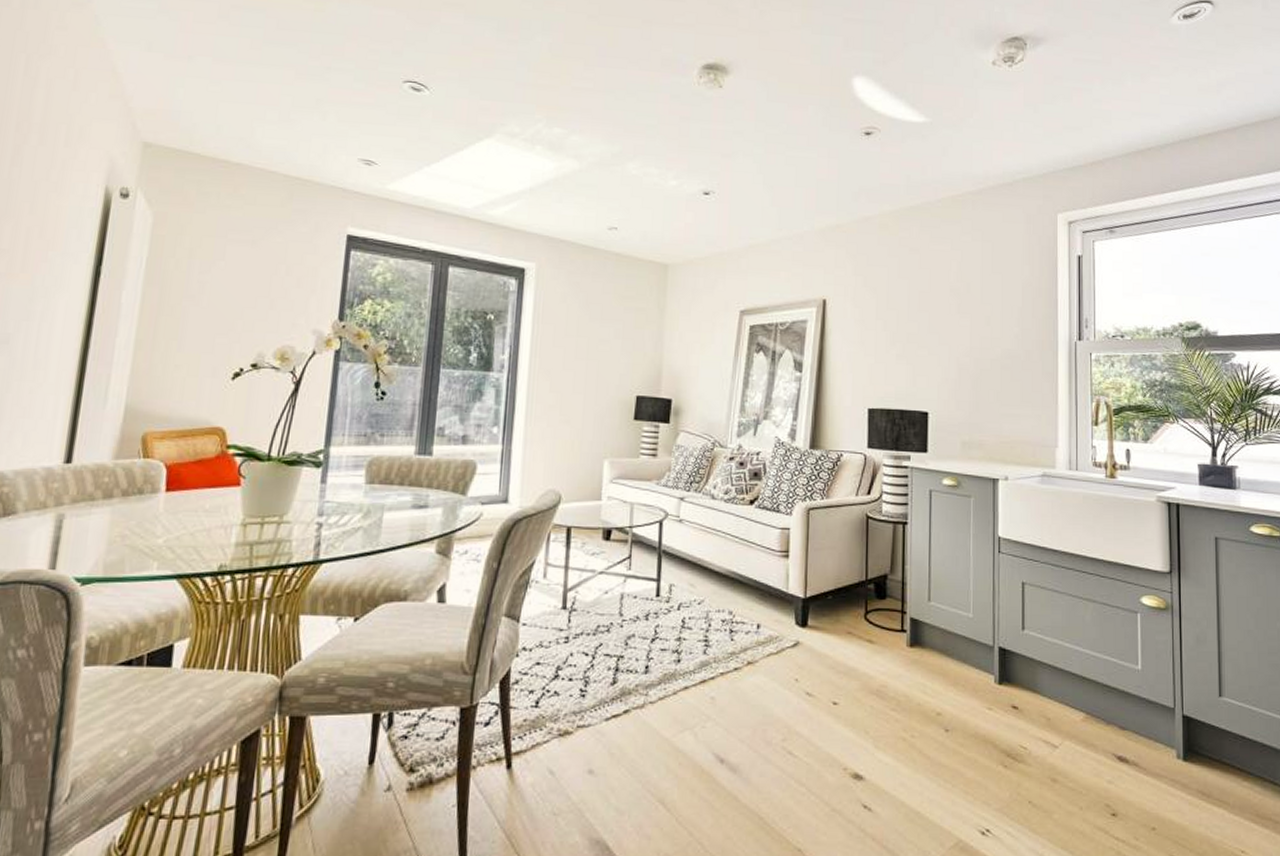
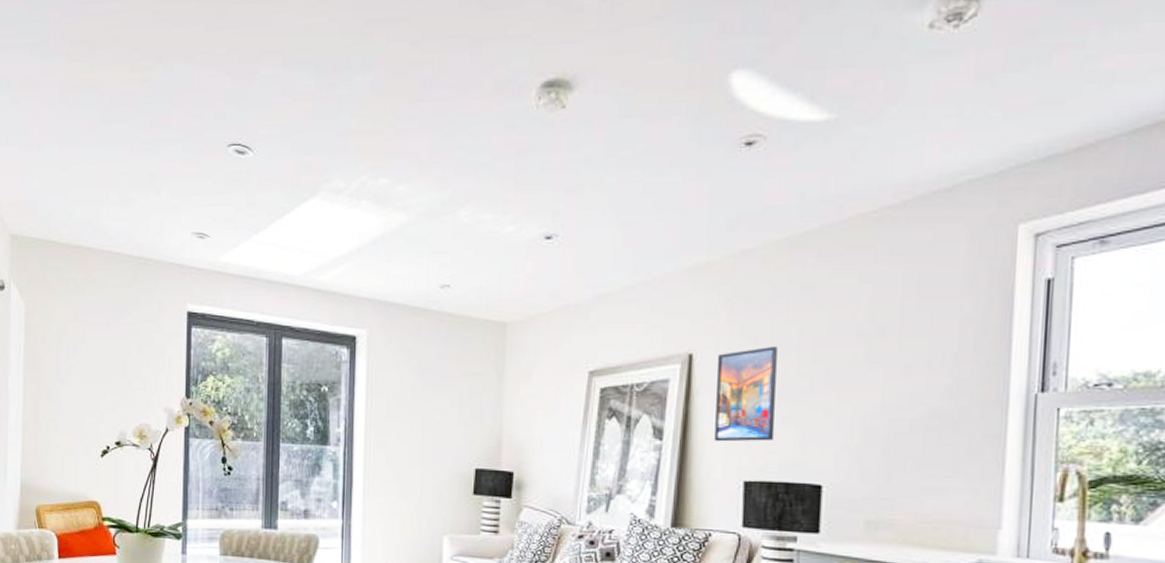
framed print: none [844,295,892,375] -> present [715,345,777,442]

